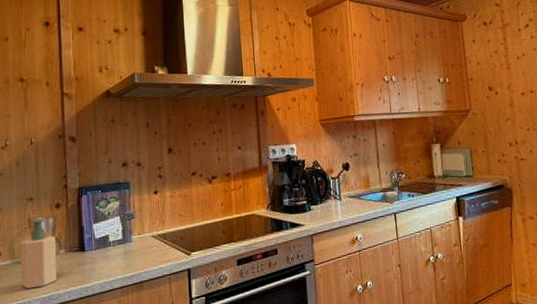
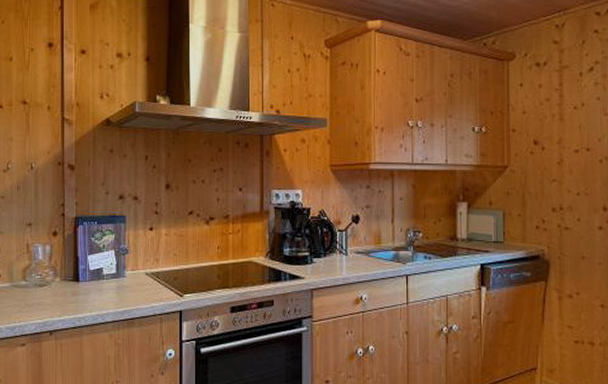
soap bottle: present [21,218,56,289] -> none [18,245,51,313]

